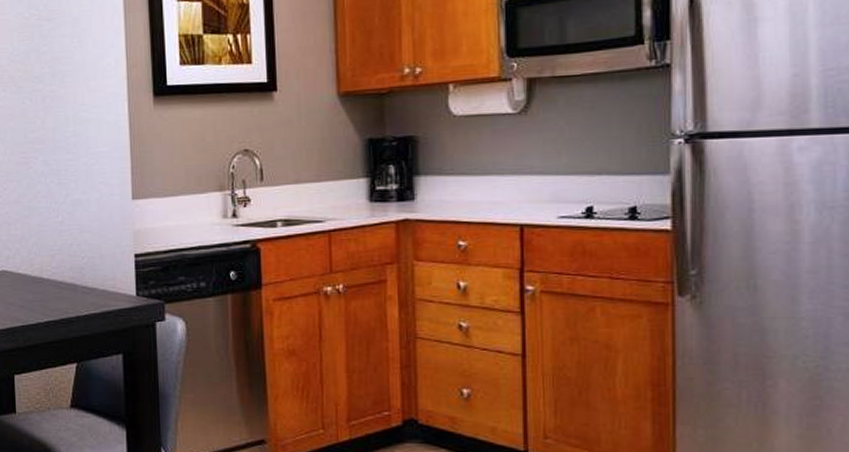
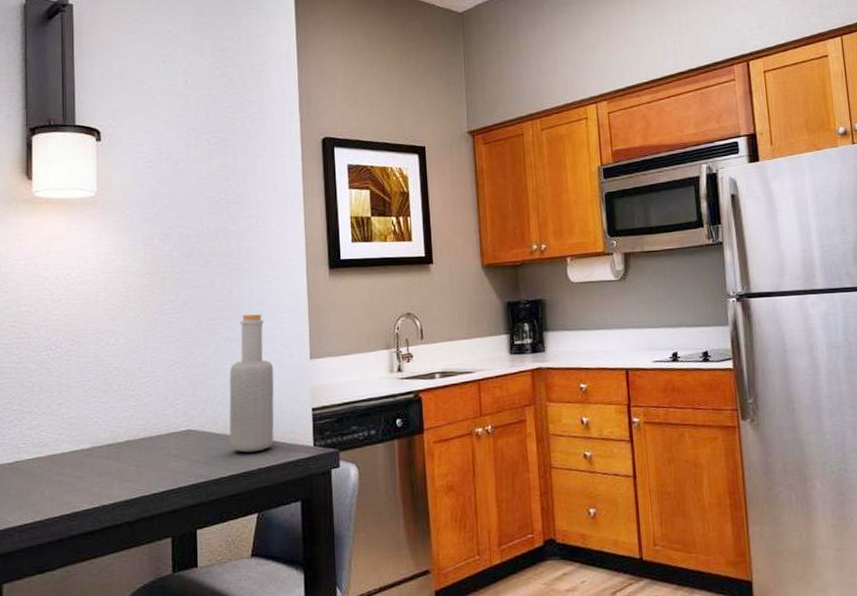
bottle: none [45,147,93,298] -> present [229,314,274,453]

